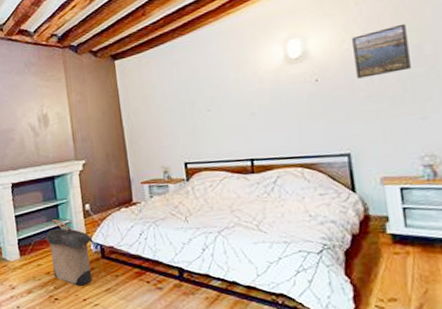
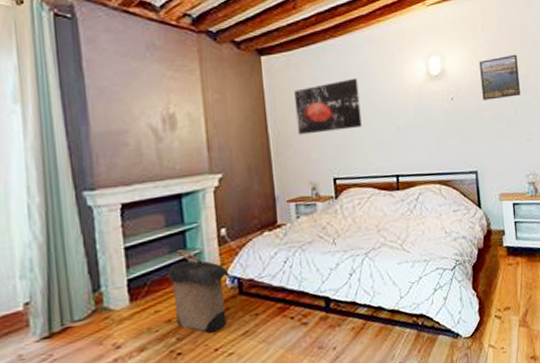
wall art: none [145,70,213,126] -> present [294,78,362,135]

